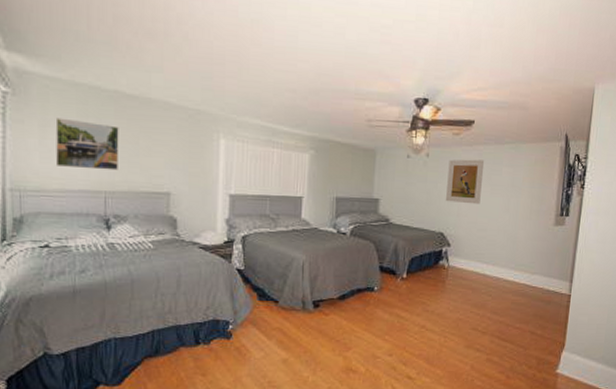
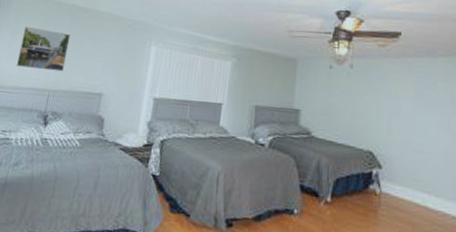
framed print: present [446,159,485,205] -> none [374,71,416,122]

